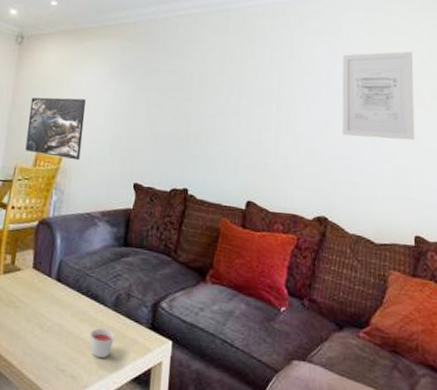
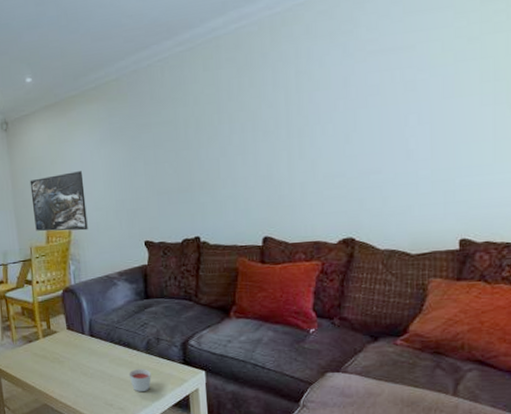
wall art: present [342,51,415,141] -> none [362,30,460,149]

